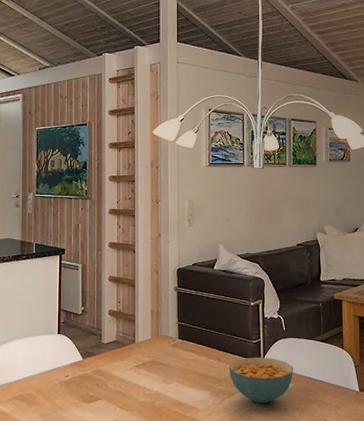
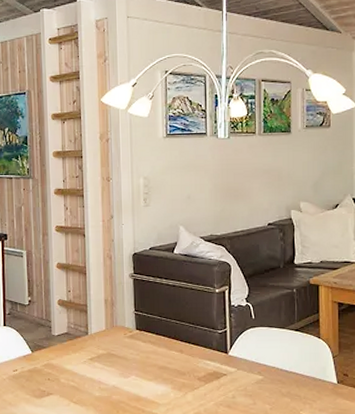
cereal bowl: present [228,357,293,404] -> none [192,348,263,397]

